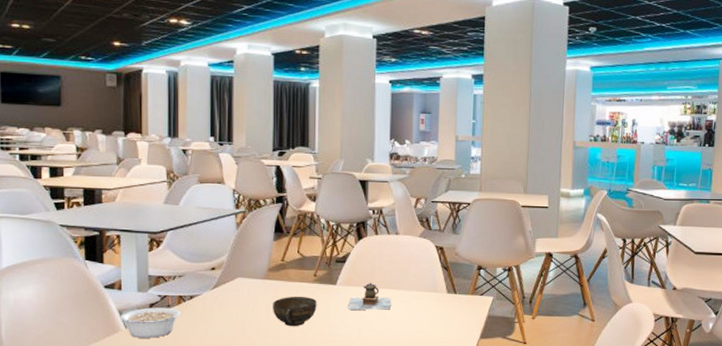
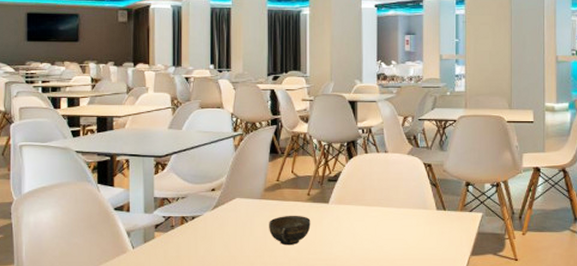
legume: present [121,307,181,338] -> none [129,228,184,258]
teapot: present [348,282,392,310] -> none [341,200,383,228]

